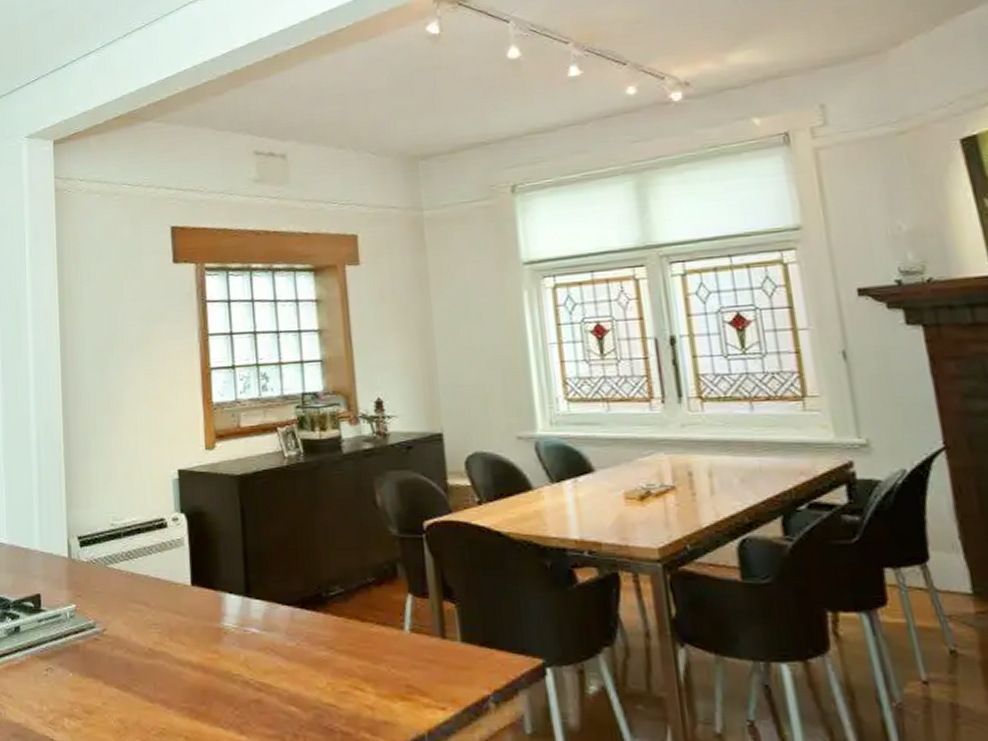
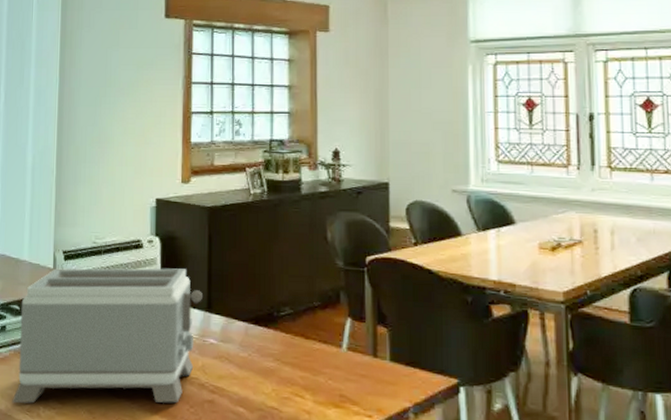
toaster: none [32,548,239,716] -> present [12,268,202,404]

